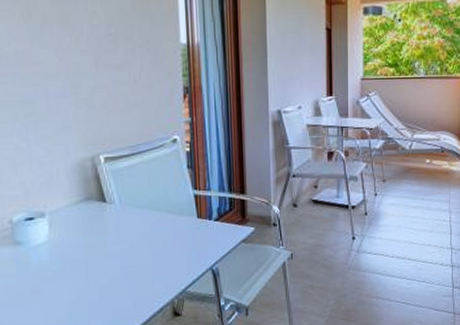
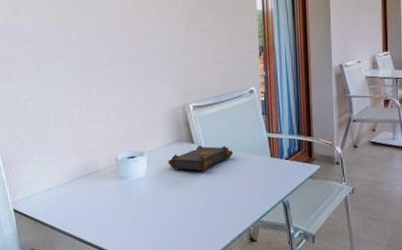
book: none [74,203,154,234] -> present [168,145,234,171]

